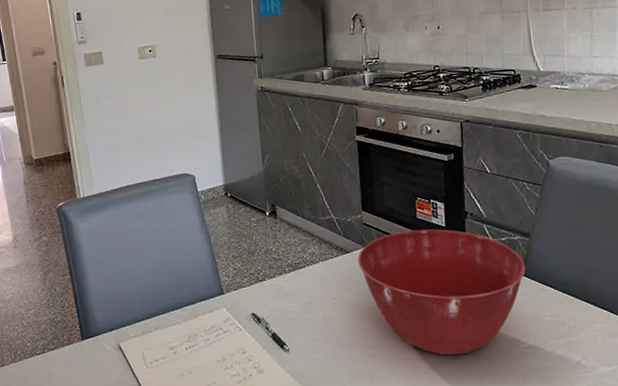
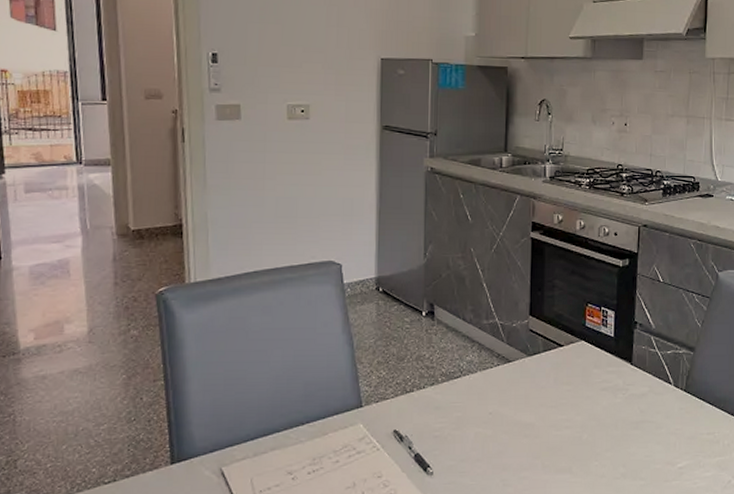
mixing bowl: present [358,229,526,356] -> none [520,339,688,477]

